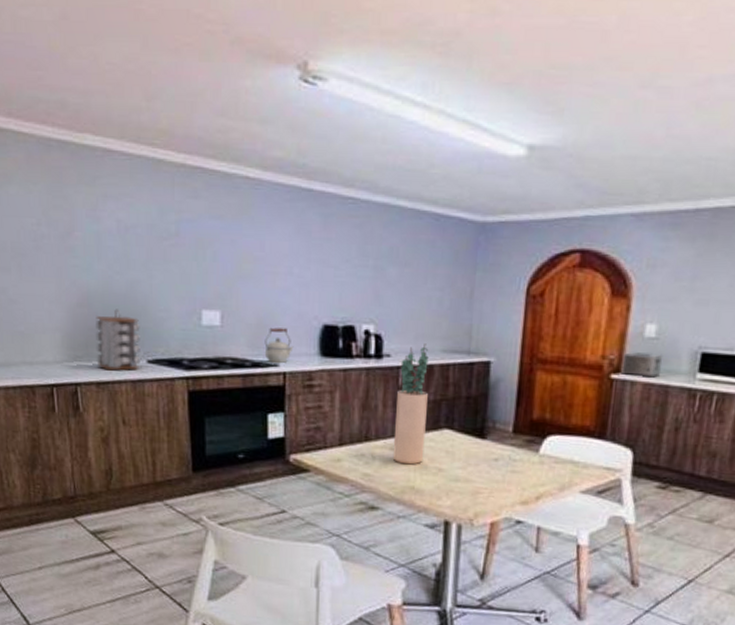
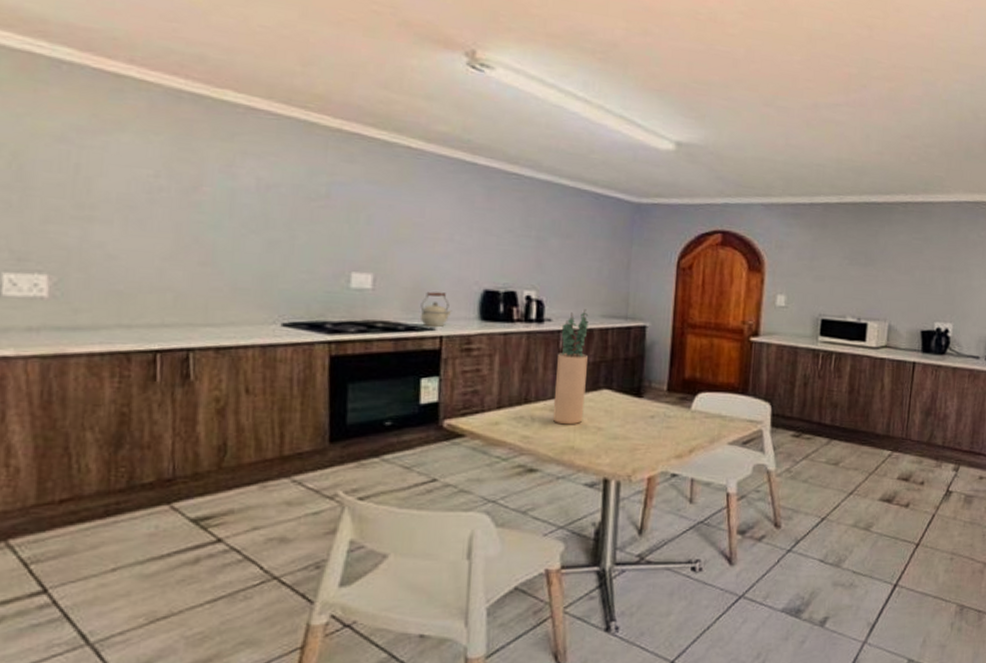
spice rack: present [94,309,140,372] -> none [217,268,276,336]
toaster: present [621,352,663,379] -> none [759,318,792,341]

